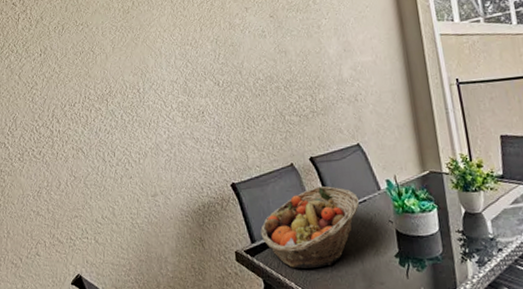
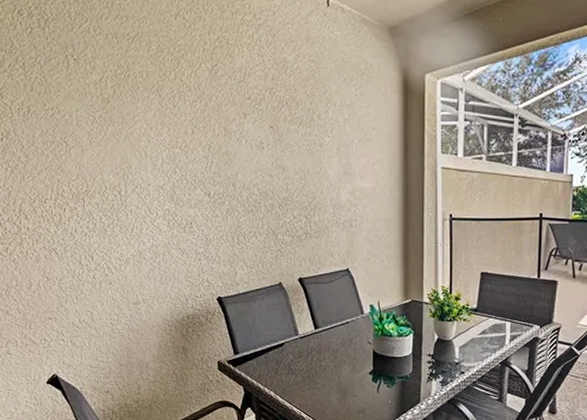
fruit basket: present [260,186,359,269] -> none [244,306,342,380]

